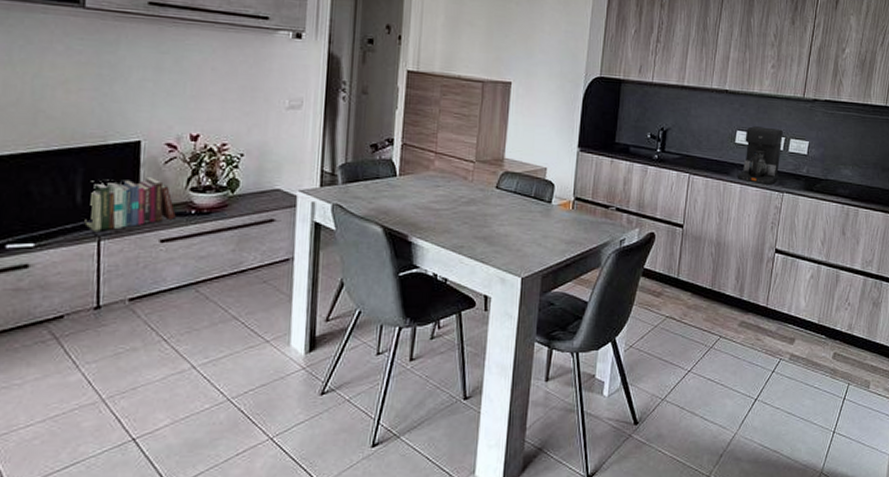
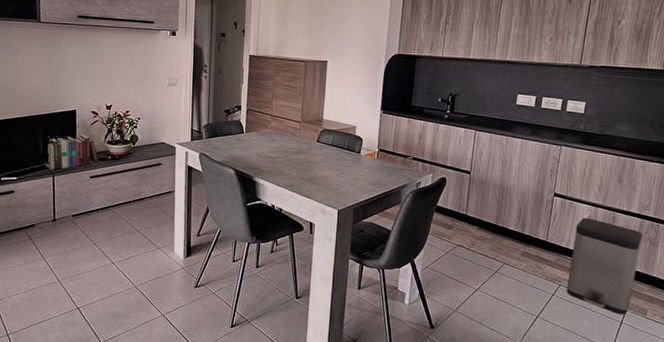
coffee maker: present [738,126,783,186] -> none [519,90,561,140]
pedal bin: none [788,277,866,390] -> present [567,217,643,315]

